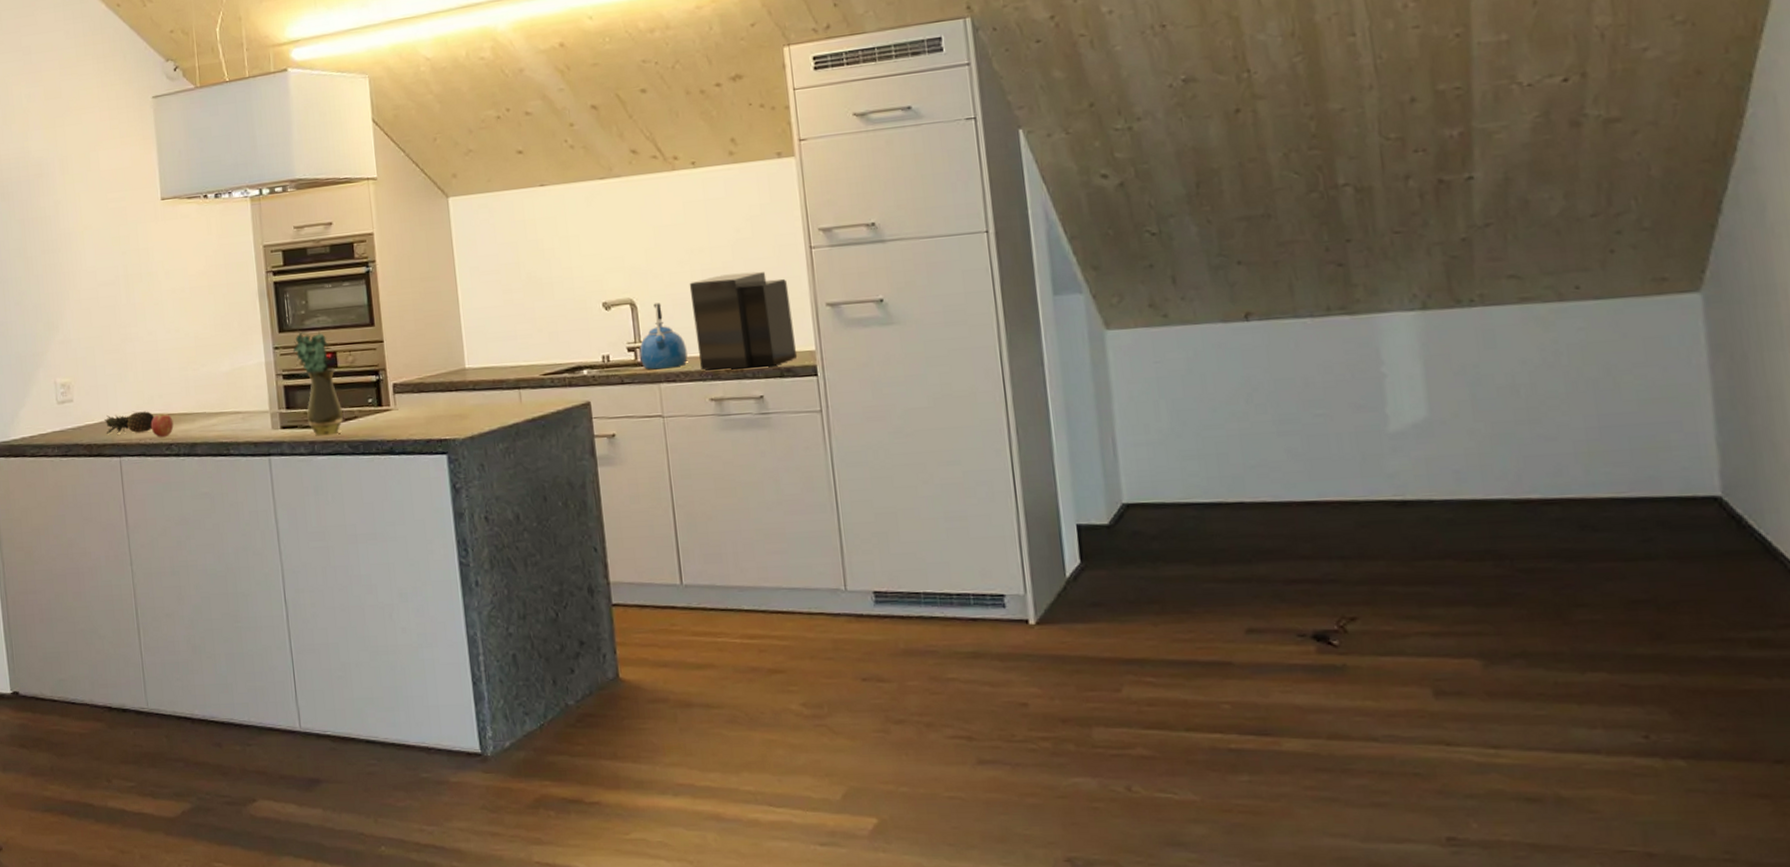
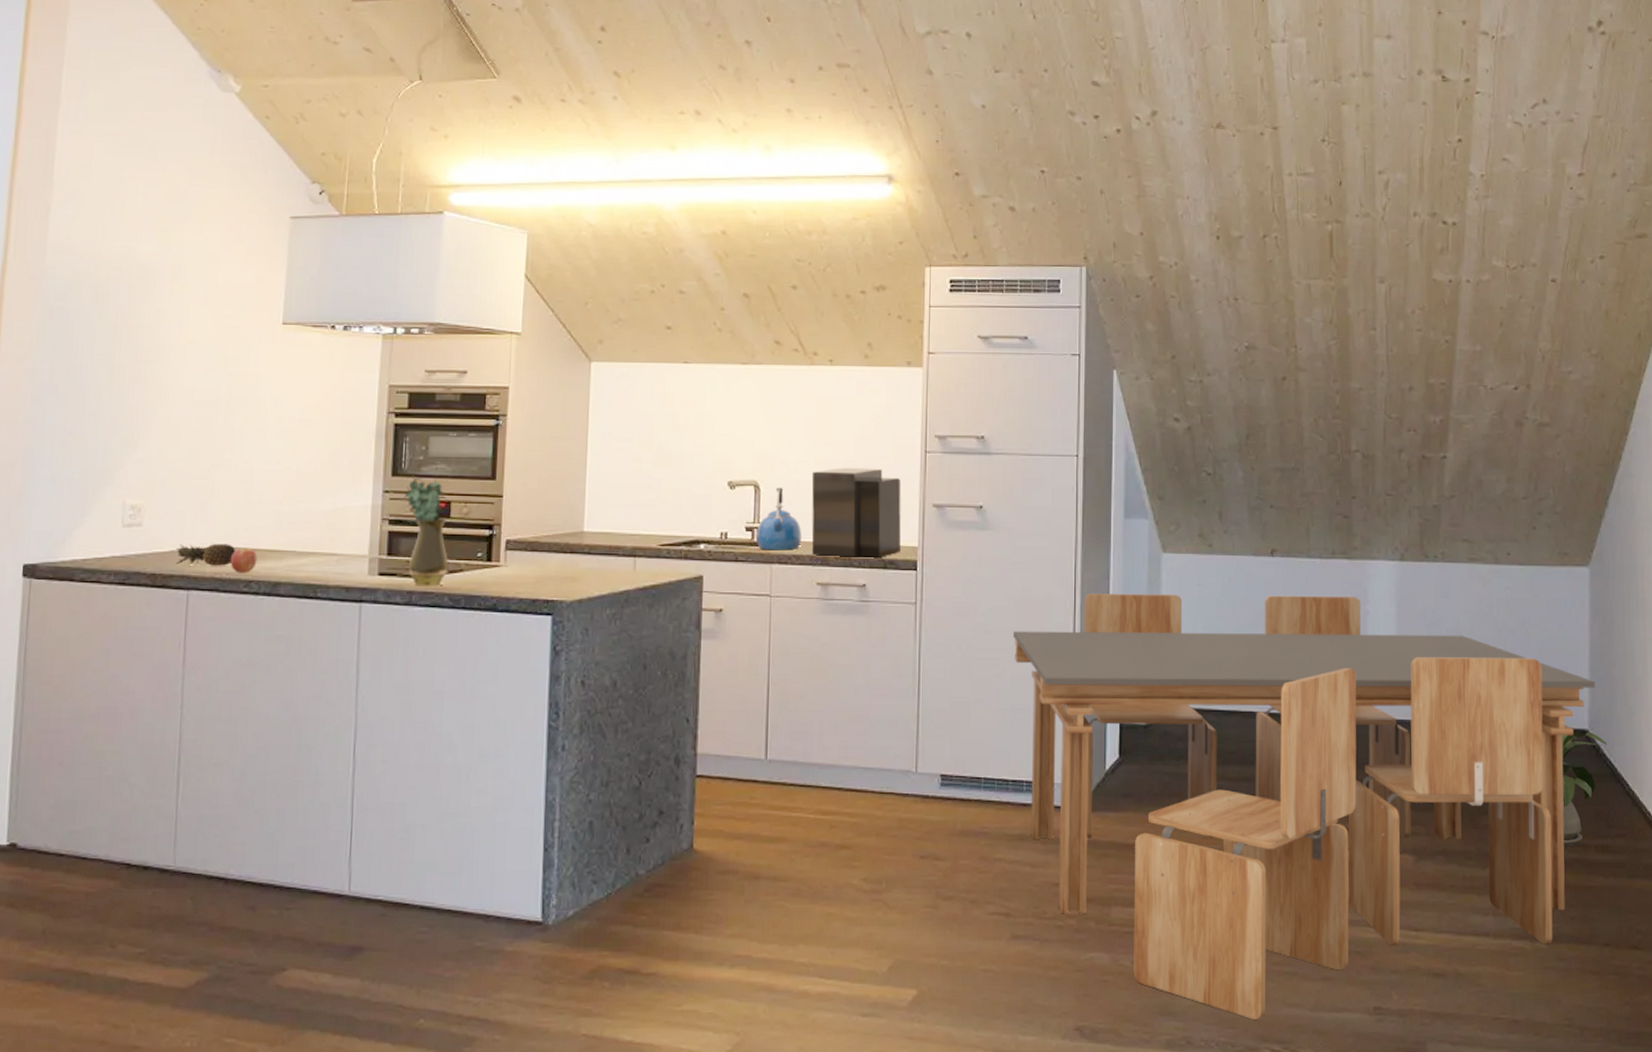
dining table: none [936,358,1727,851] -> present [1012,593,1595,1020]
house plant: none [1682,498,1753,644] -> present [1561,731,1608,848]

